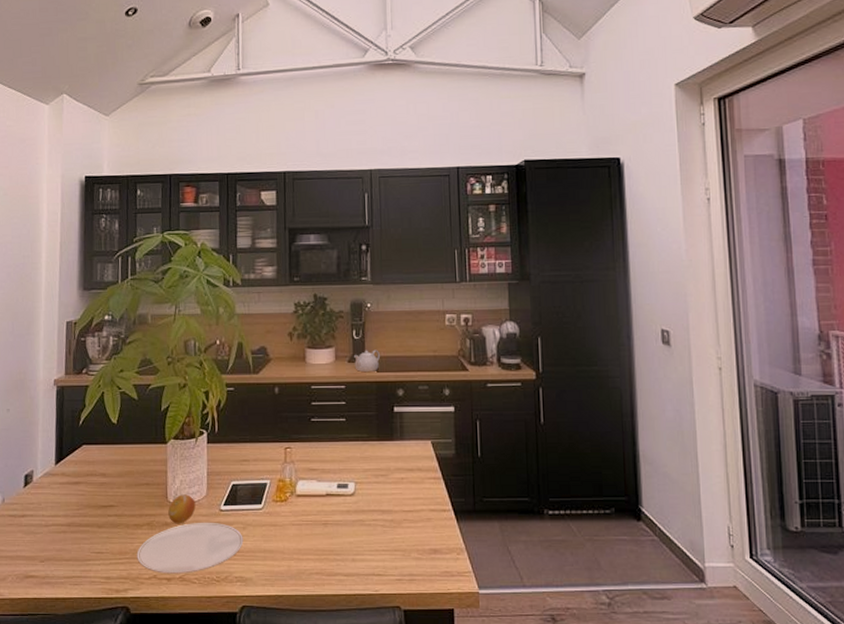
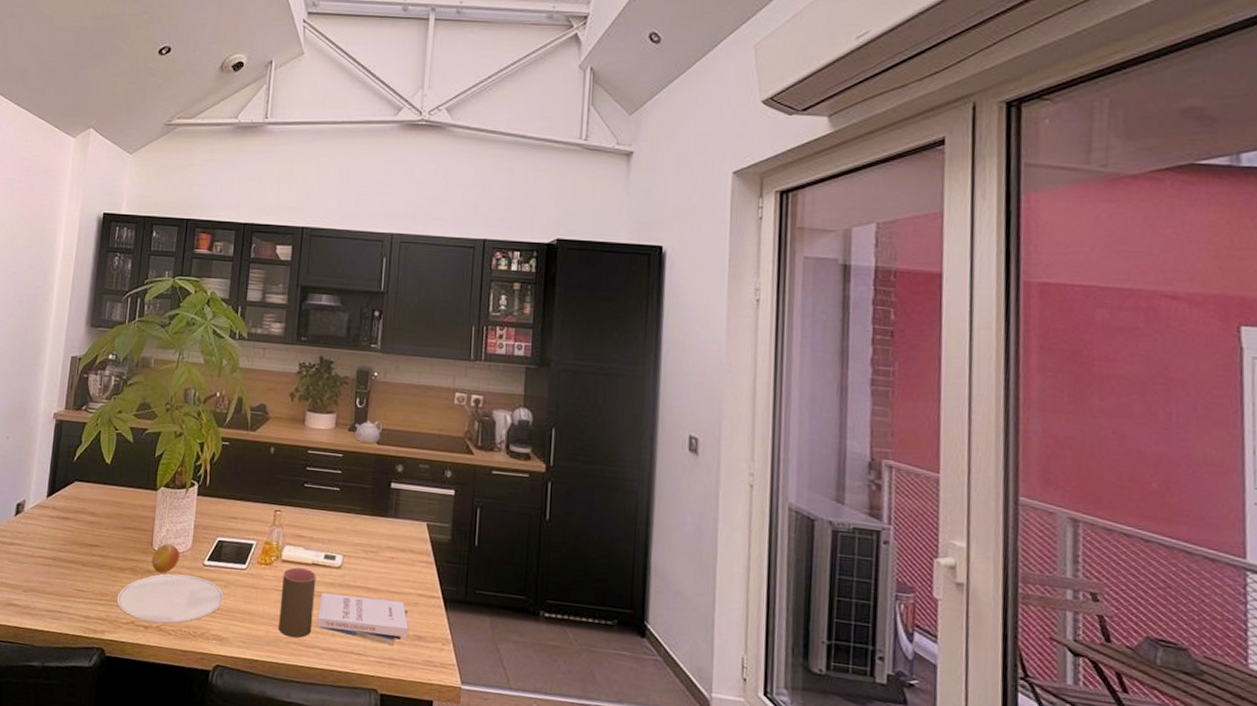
cup: none [299,500,332,569] -> present [279,567,317,638]
books: none [337,519,424,562] -> present [317,592,408,645]

